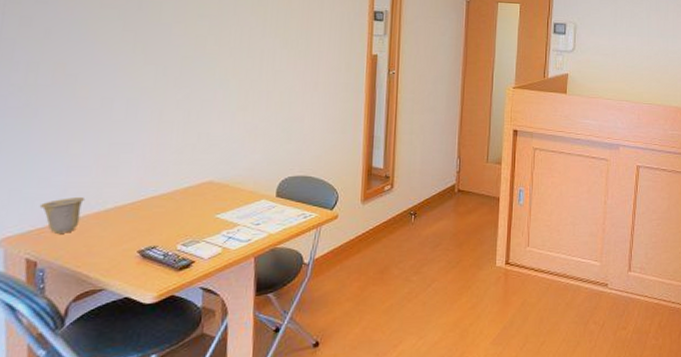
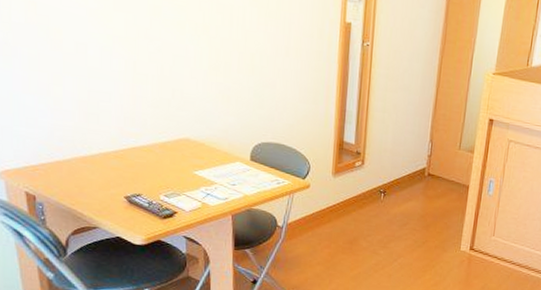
cup: present [39,197,86,233] -> none [30,139,72,173]

